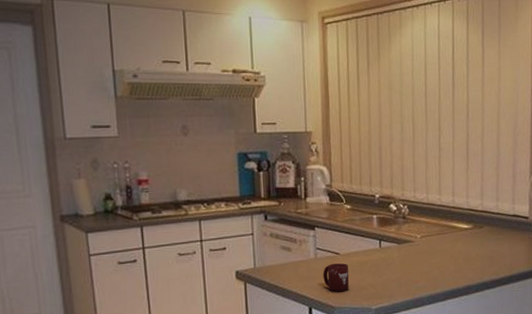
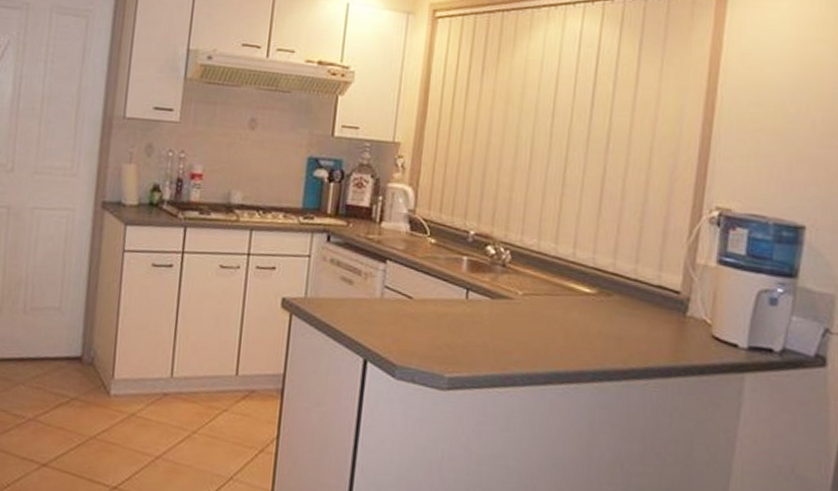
cup: present [323,263,349,292] -> none [387,309,423,347]

